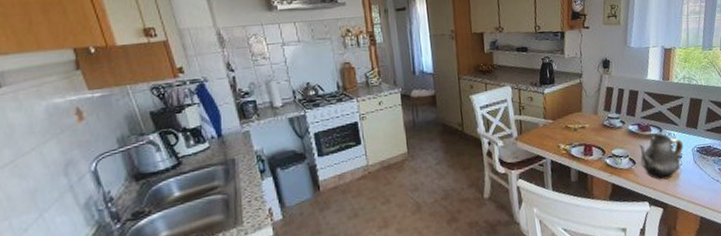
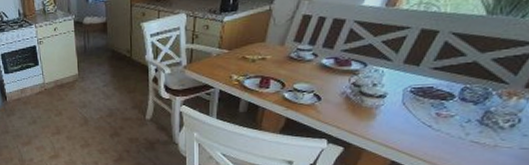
teapot: present [639,128,684,180] -> none [328,64,393,119]

